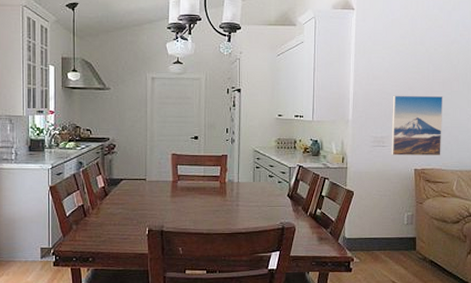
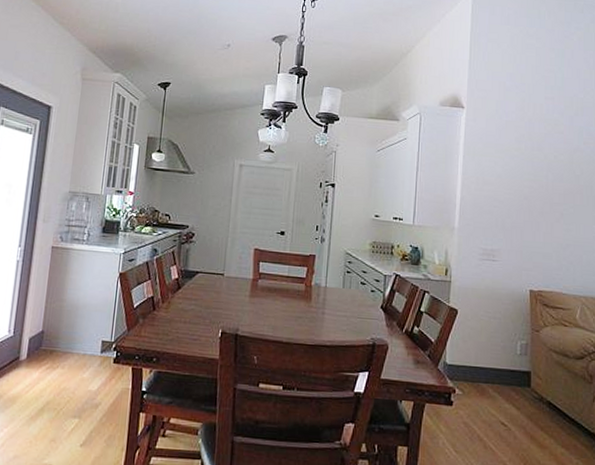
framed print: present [391,95,443,156] -> none [502,204,564,278]

